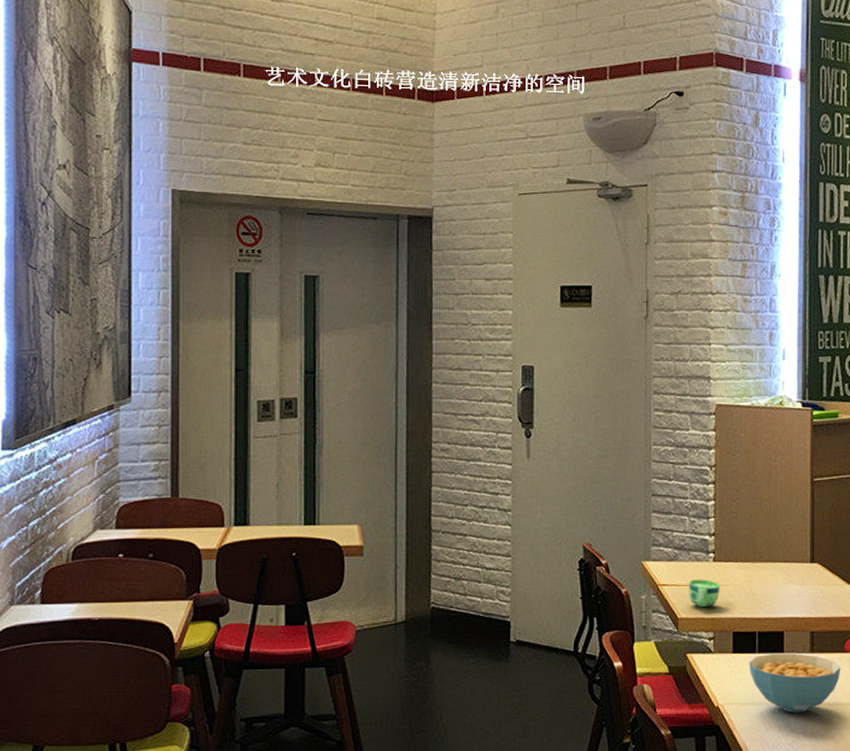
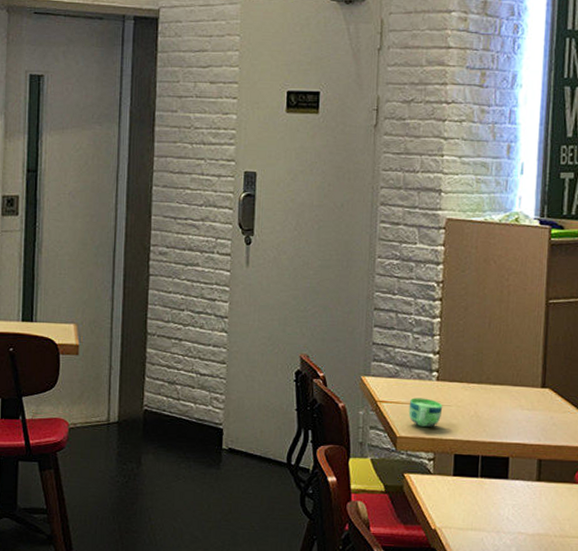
cereal bowl: present [749,653,841,713] -> none [470,478,570,542]

